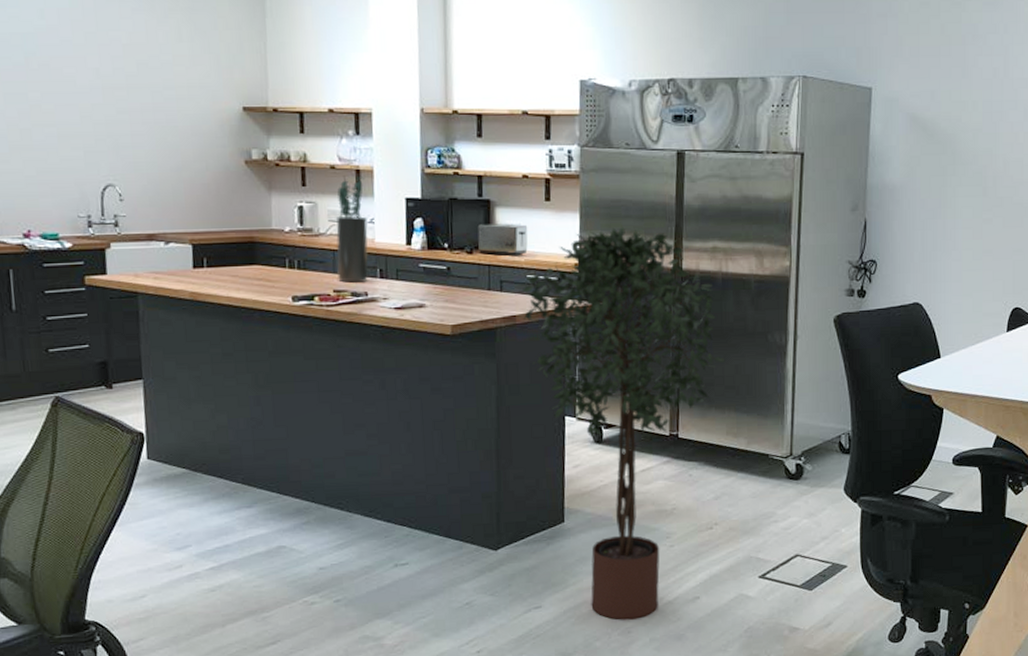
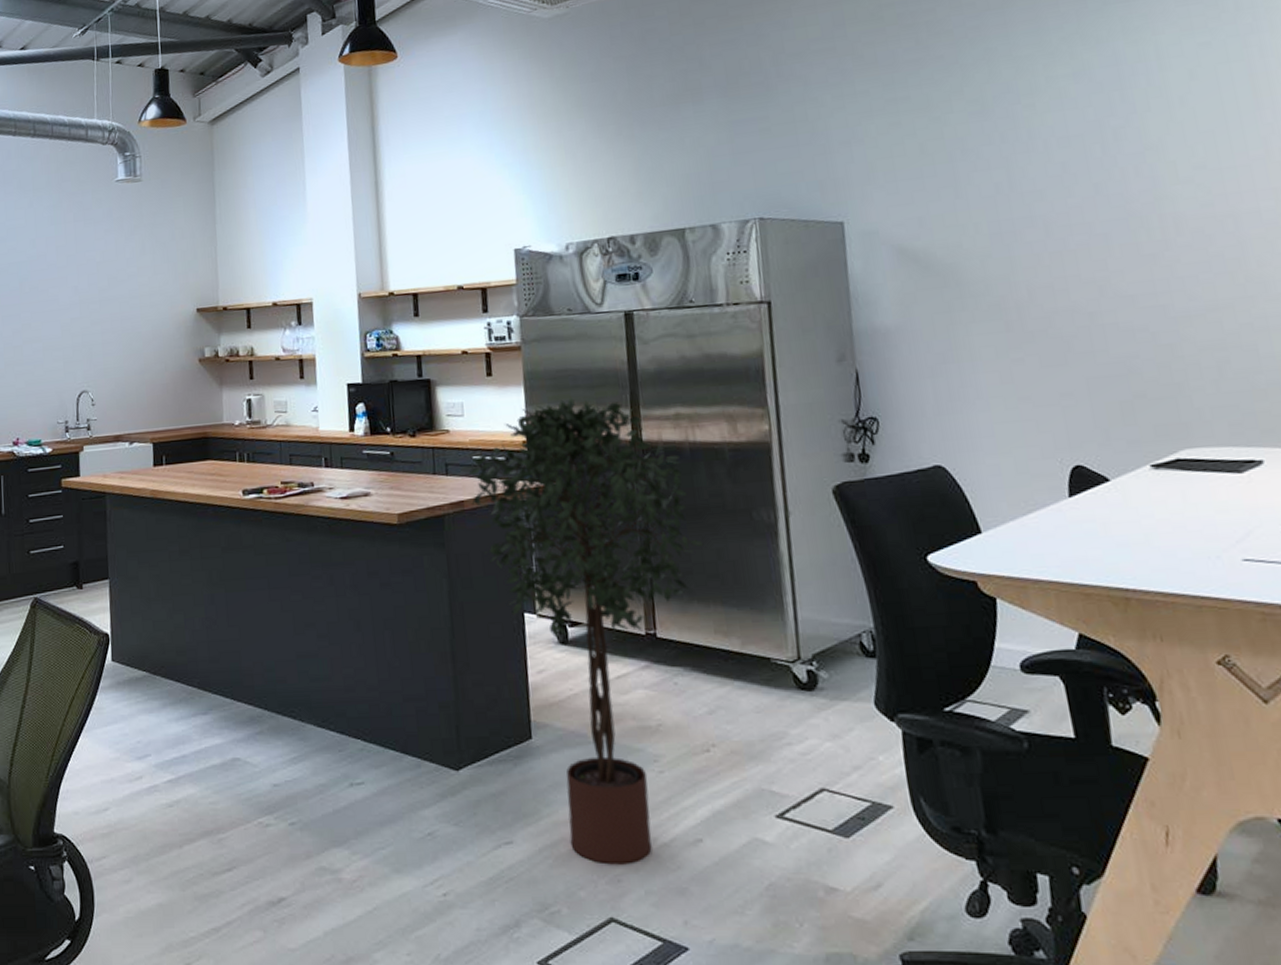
vase: present [335,171,368,284] -> none [281,360,314,474]
toaster: present [477,223,528,256] -> none [419,402,472,437]

